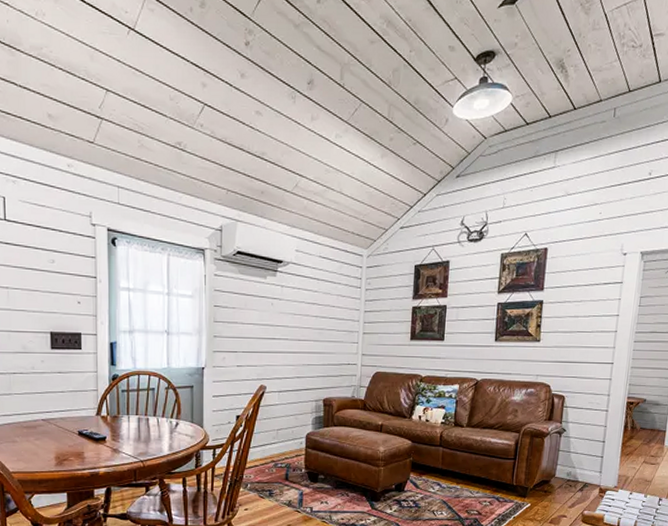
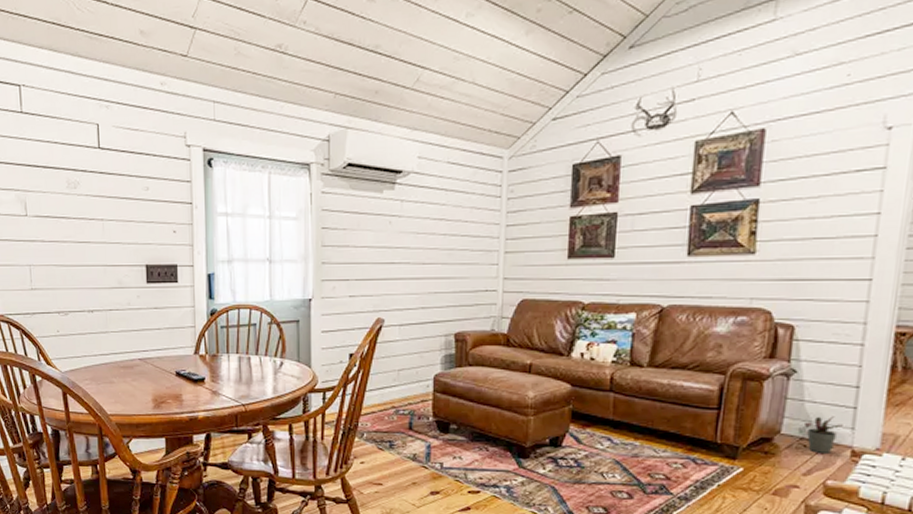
potted plant: none [570,463,595,491] -> present [804,416,843,453]

